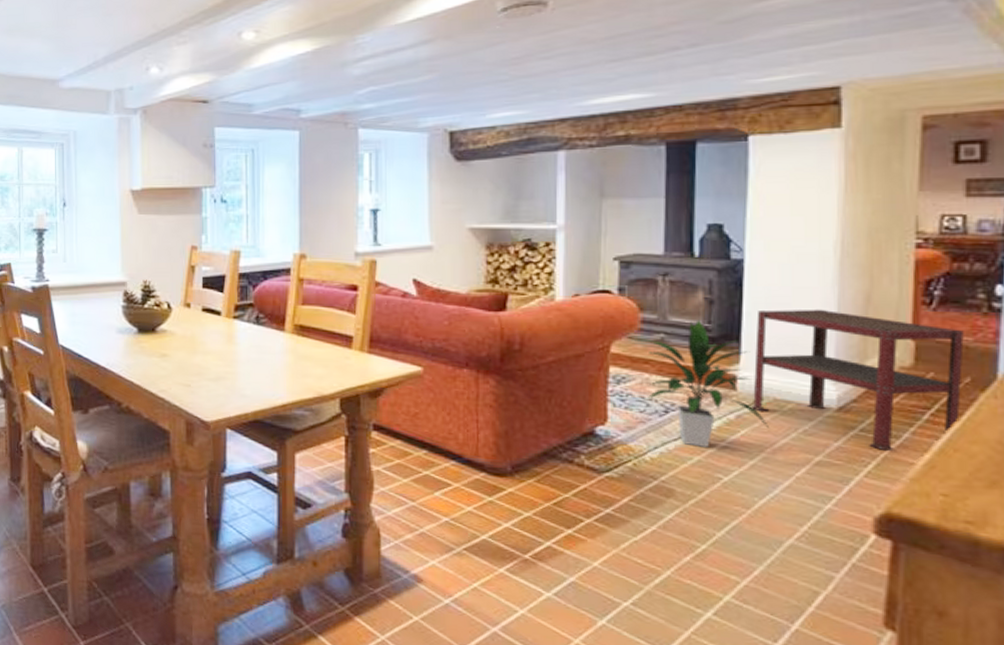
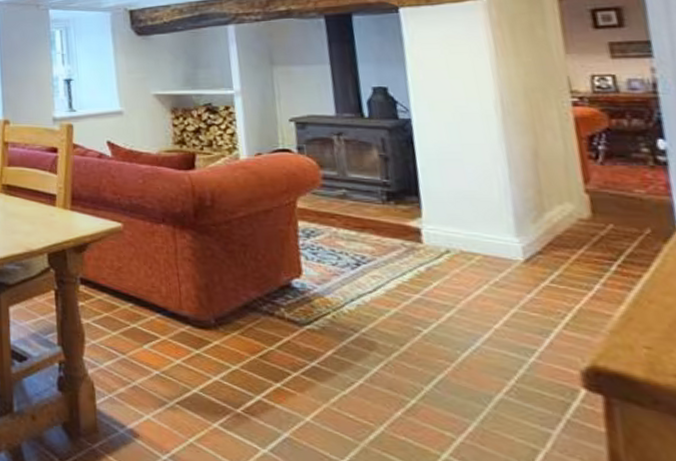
indoor plant: present [645,320,770,447] -> none [329,176,462,300]
side table: present [751,309,964,451] -> none [431,164,647,302]

